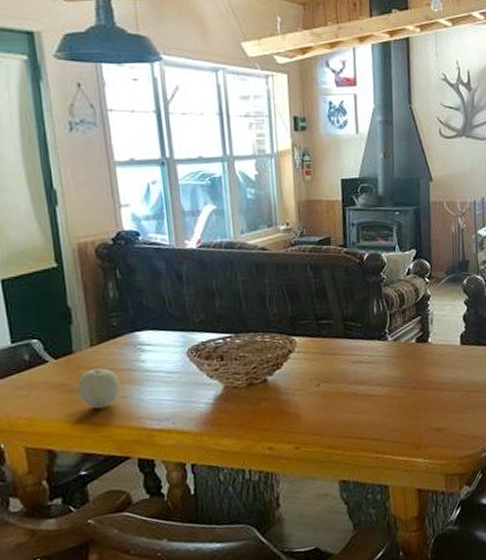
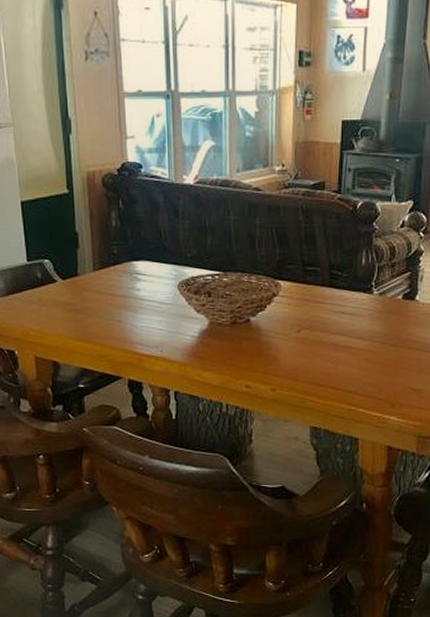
fruit: present [77,368,120,410] -> none [80,292,117,330]

